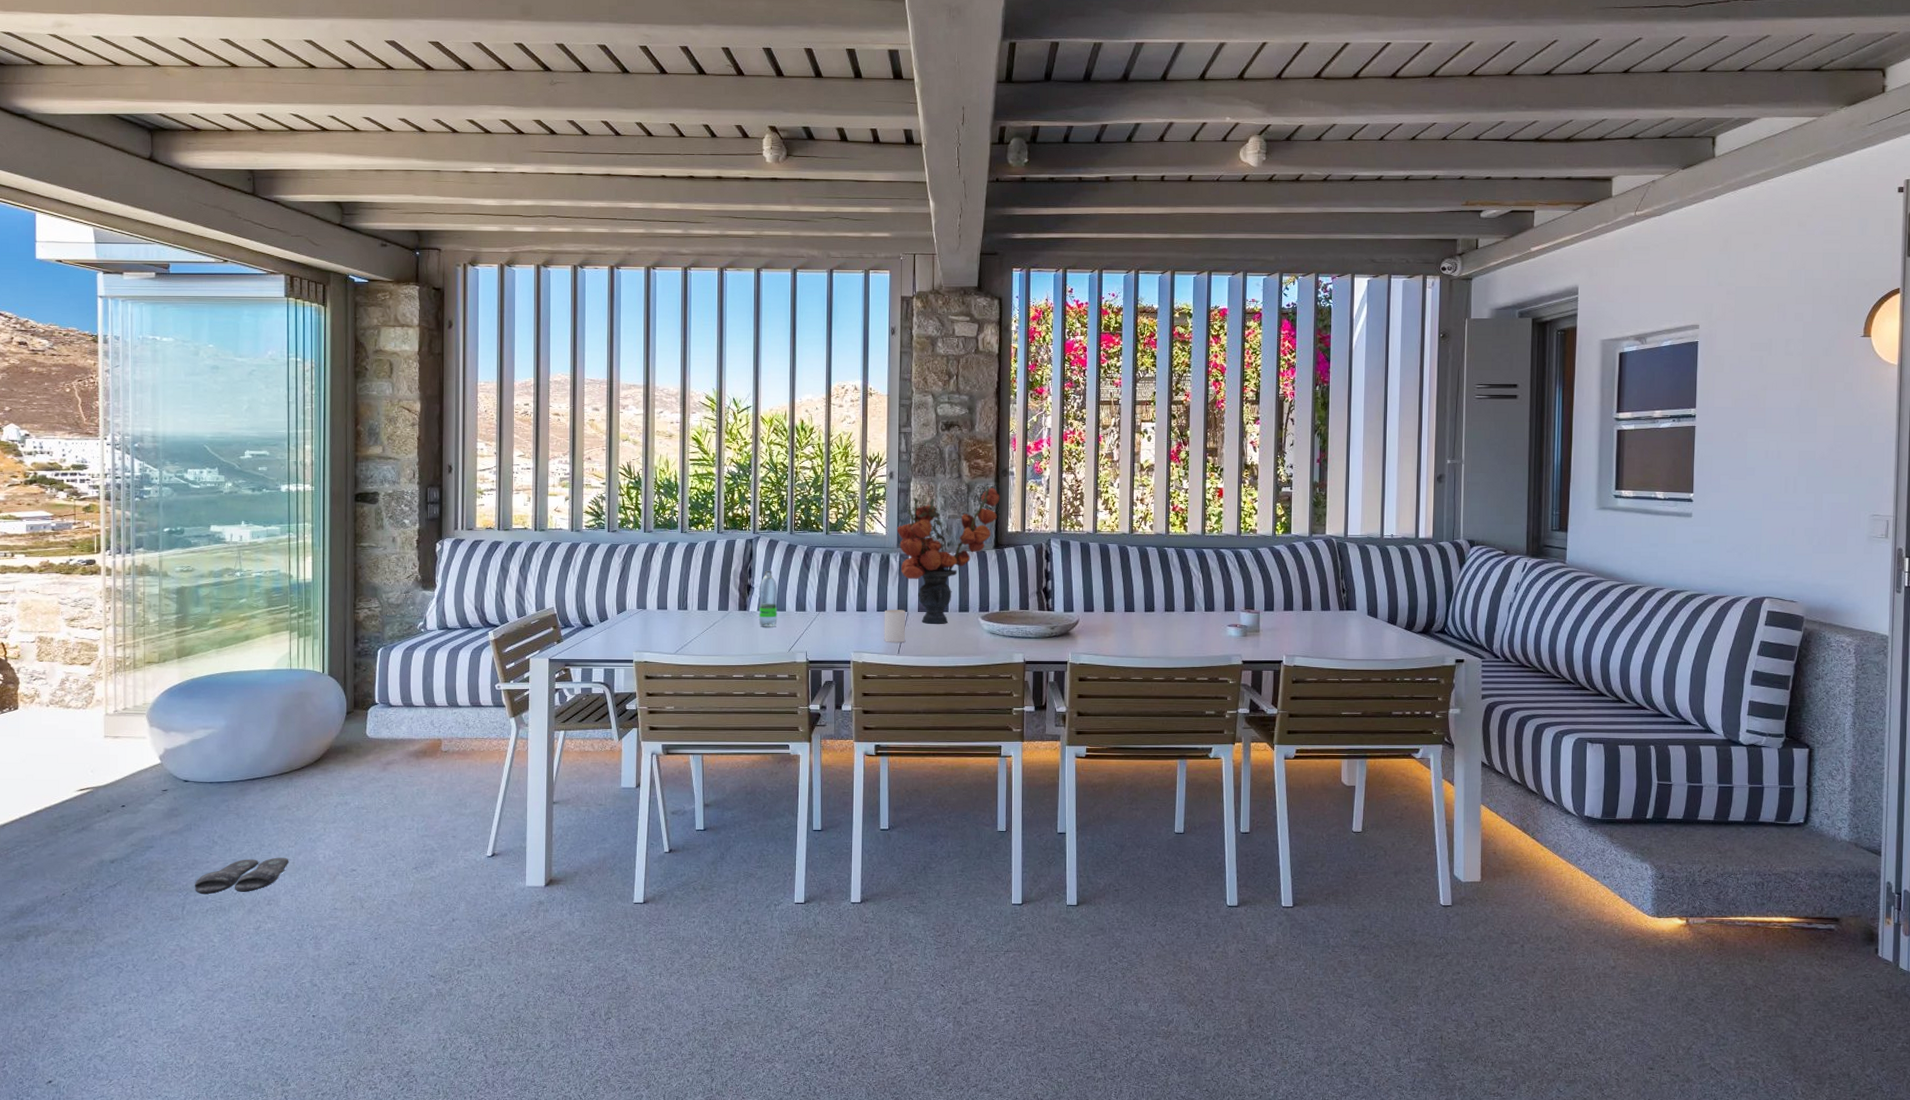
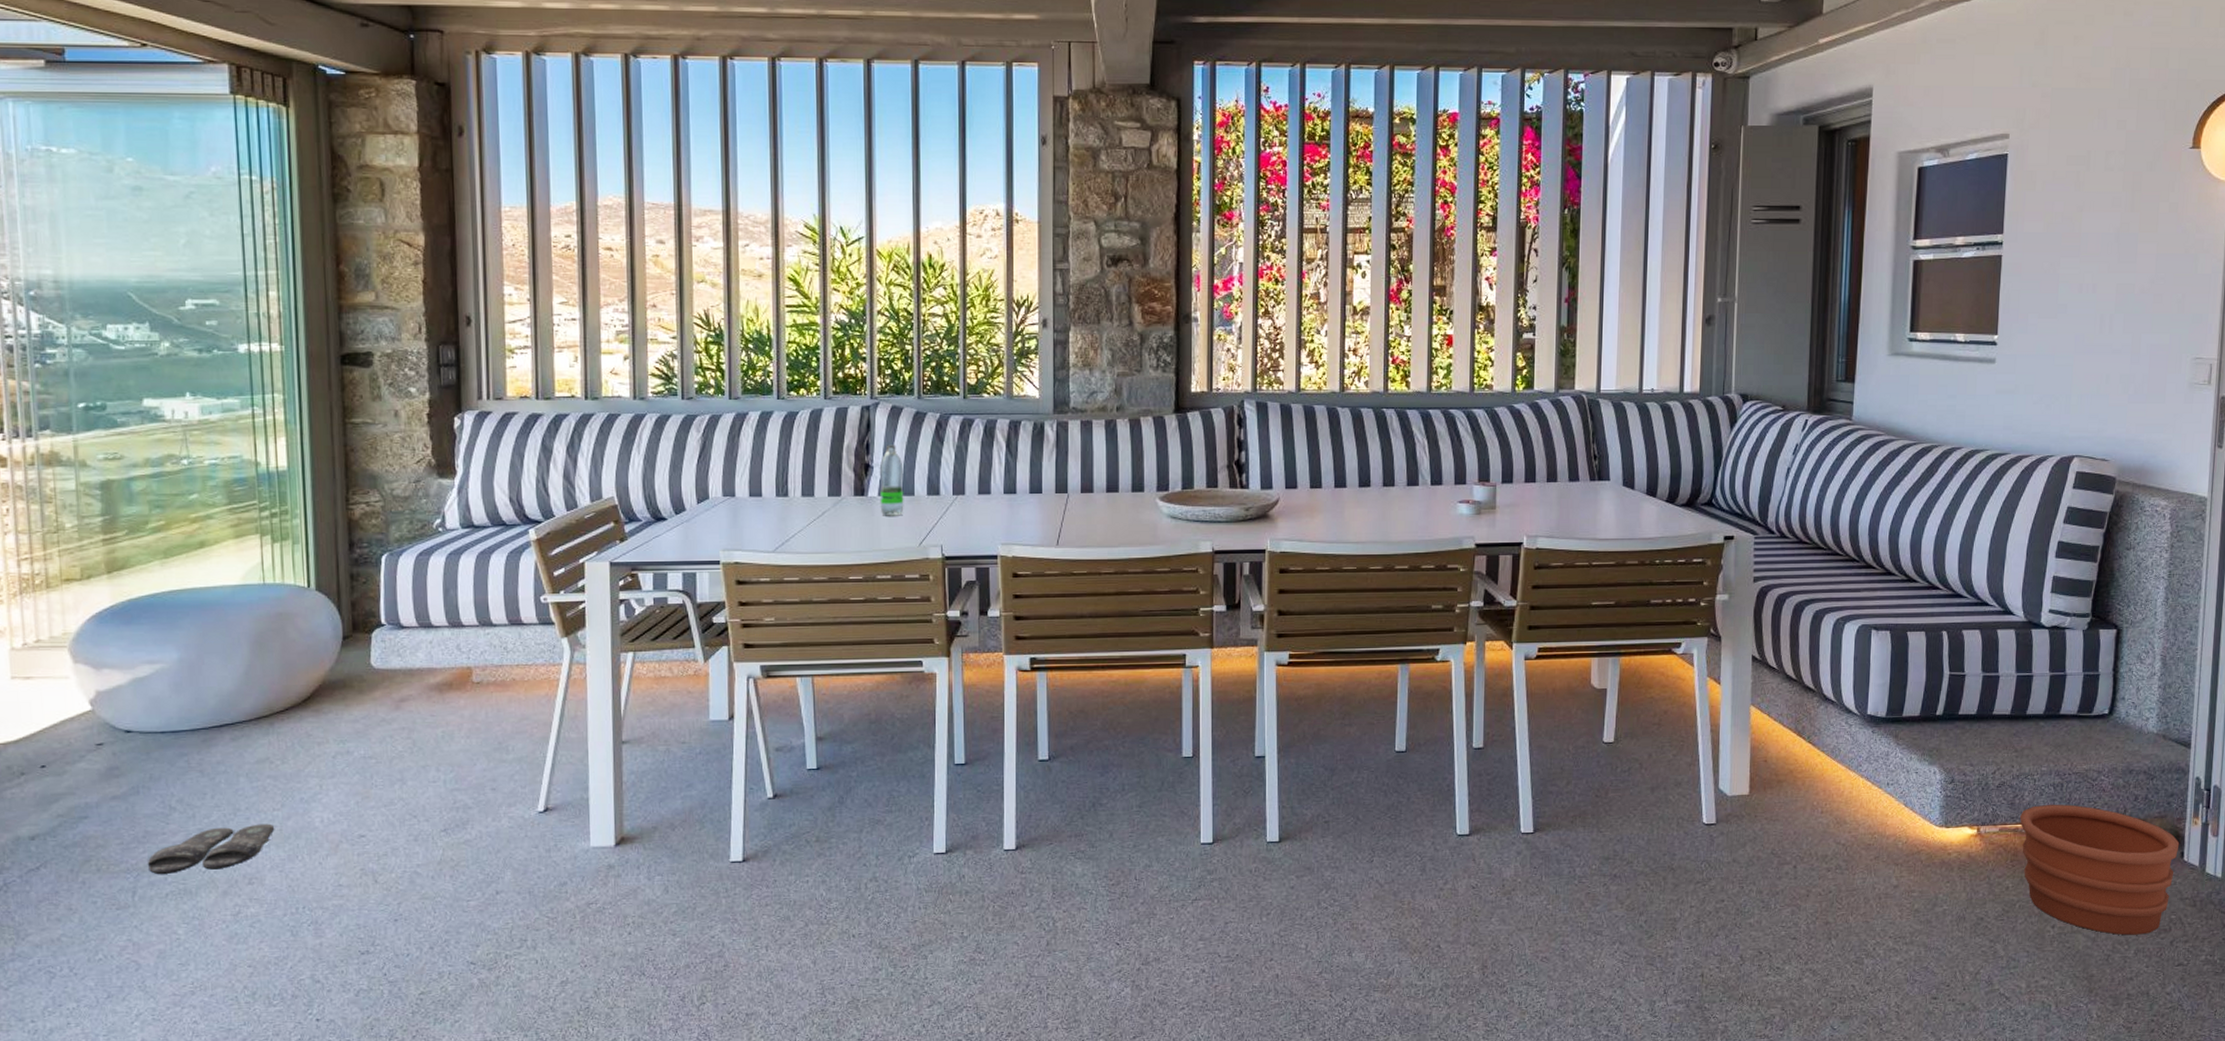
cup: present [884,610,905,644] -> none [1038,491,1065,533]
bouquet: present [896,477,1000,625] -> none [1052,325,1181,509]
planter pot: none [1725,900,1874,1021] -> present [2020,804,2180,935]

